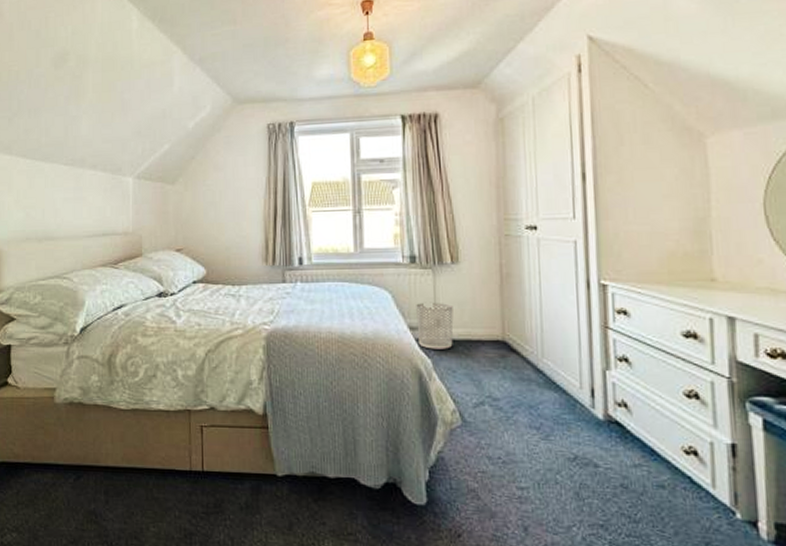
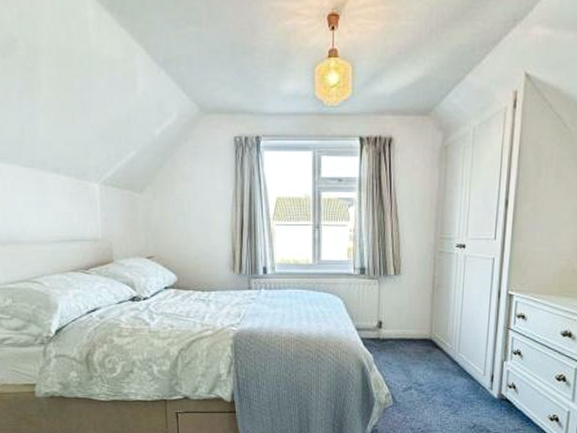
waste bin: present [416,302,454,349] -> none [362,307,393,346]

